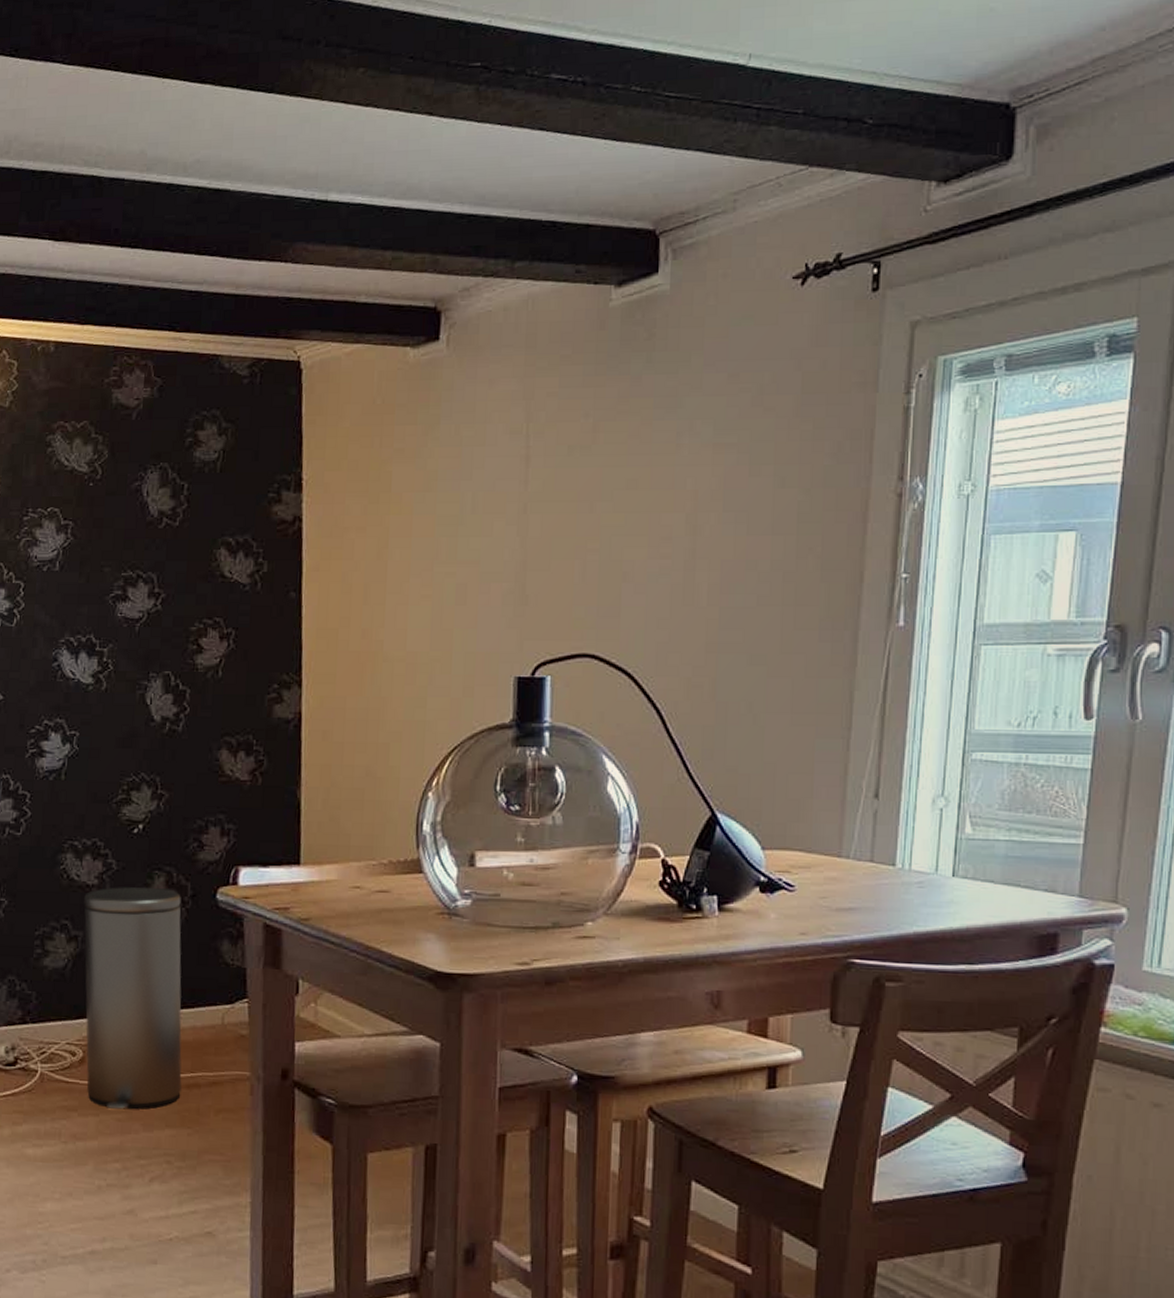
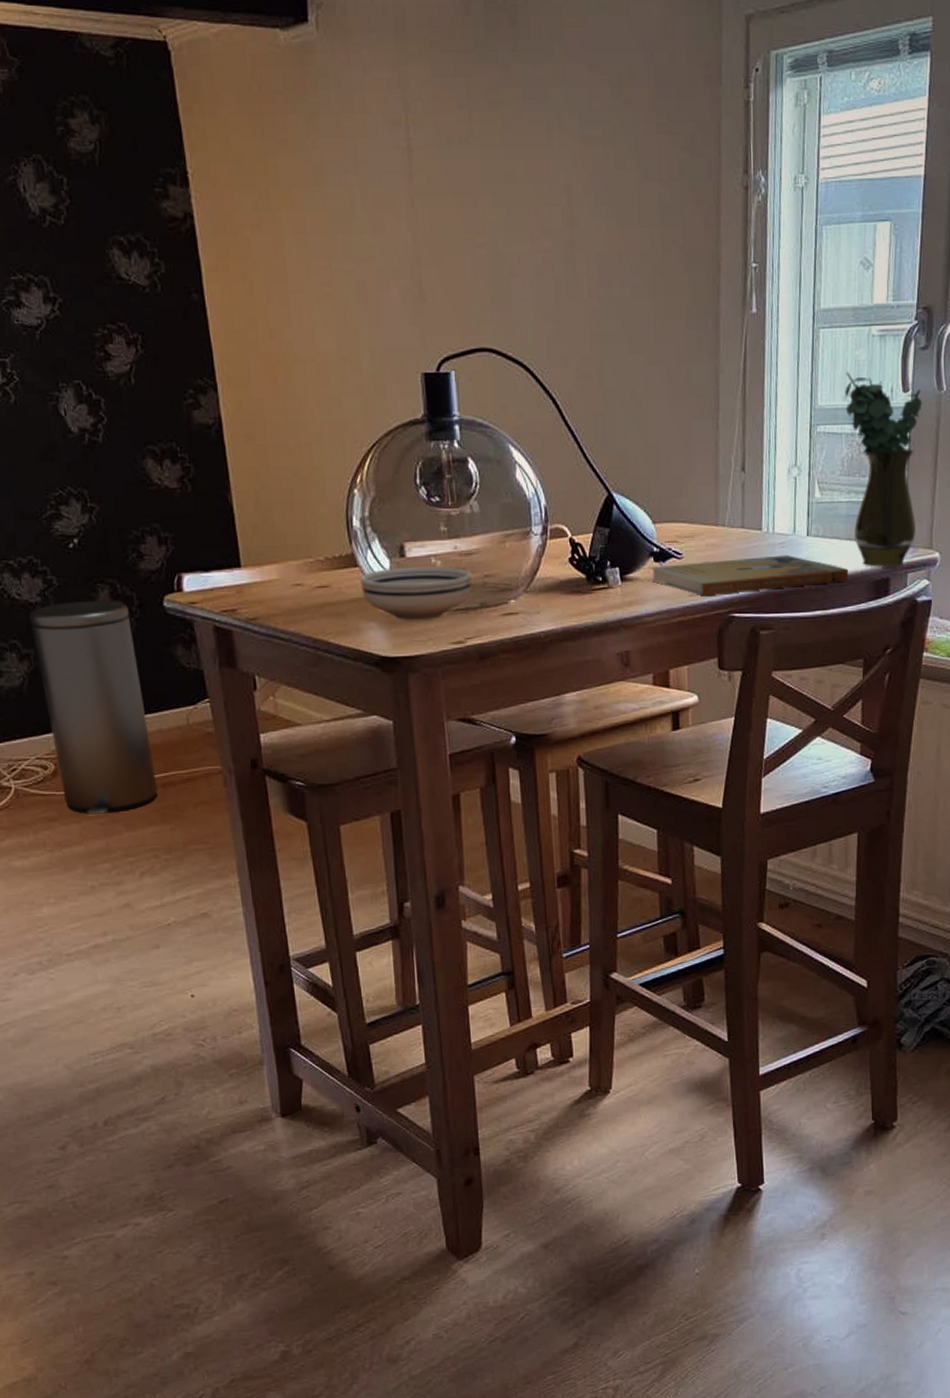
bowl: none [422,877,547,937] -> present [359,566,473,621]
book: none [752,896,1005,936] -> present [649,554,849,596]
vase: none [1009,693,1110,920] -> present [845,371,923,567]

